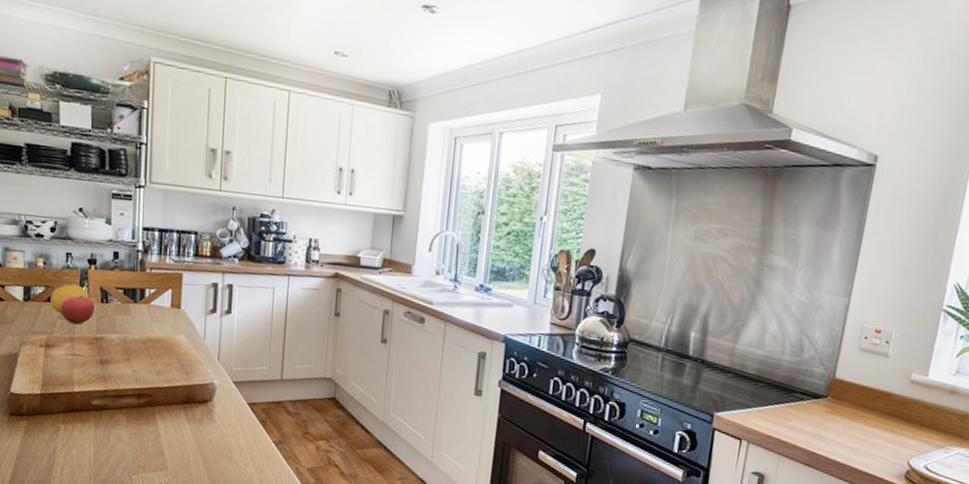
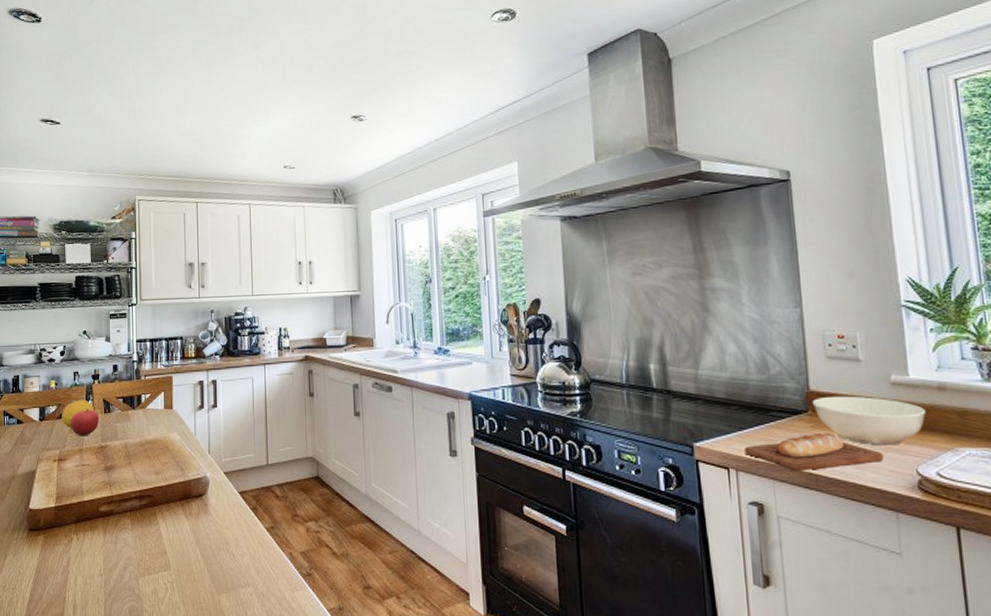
bread loaf: none [760,418,884,451] -> present [745,432,885,472]
bowl: none [833,385,933,437] -> present [812,396,927,445]

